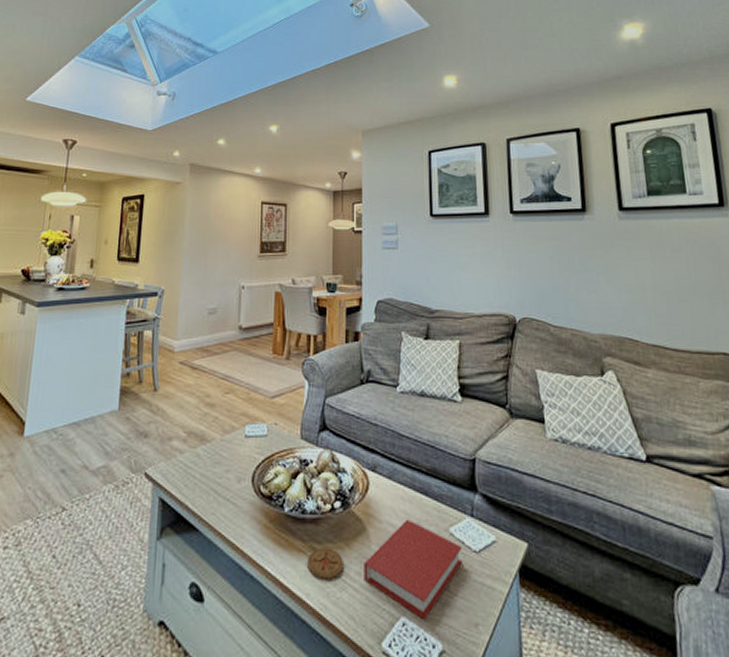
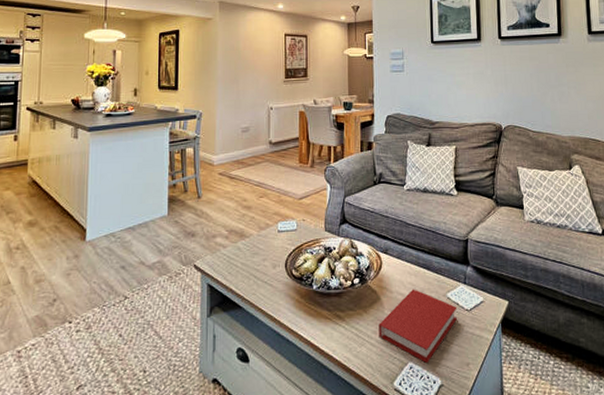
coaster: present [307,548,343,580] -> none [333,314,362,339]

